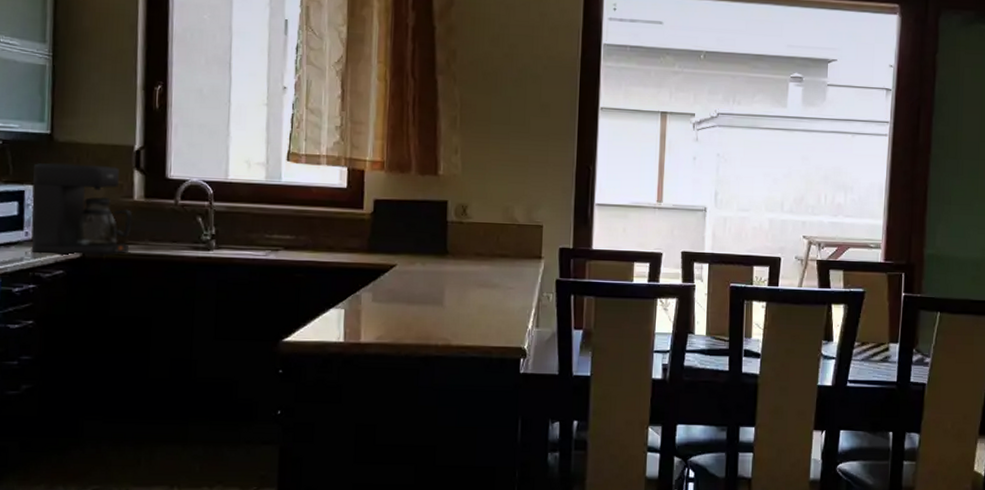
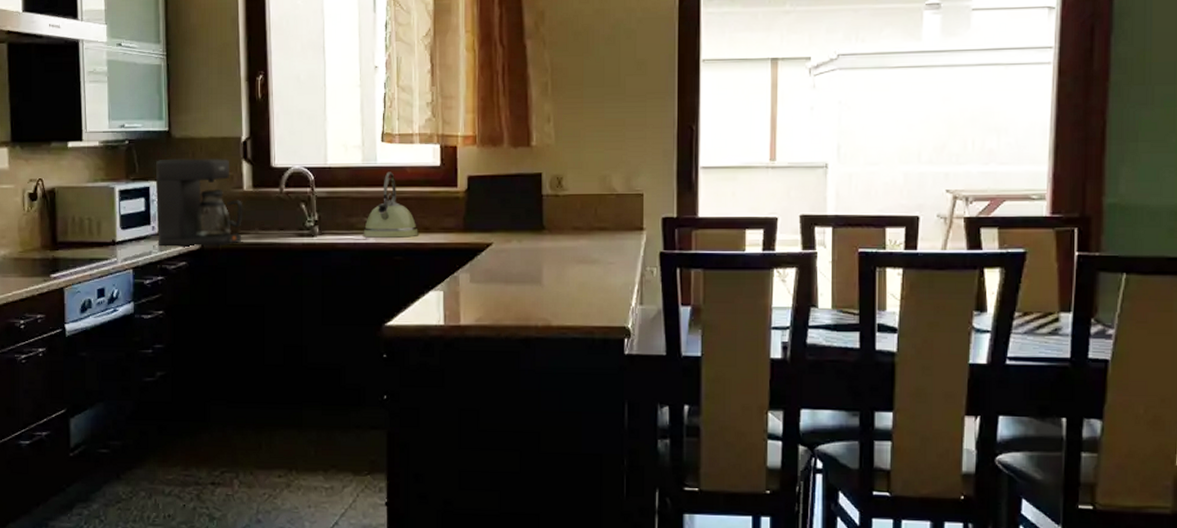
kettle: none [262,190,323,257] -> present [362,172,420,239]

